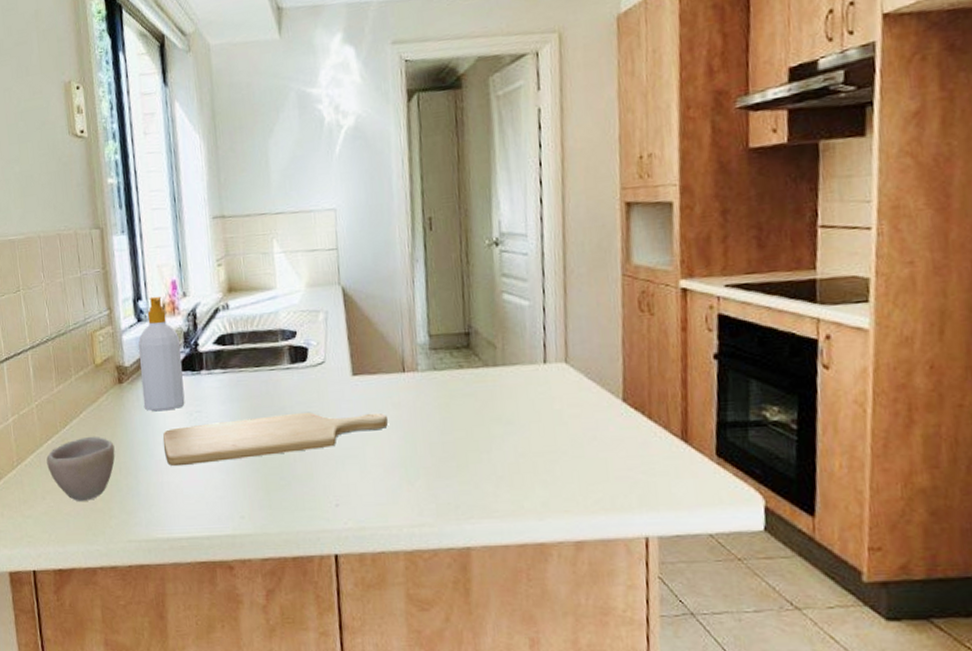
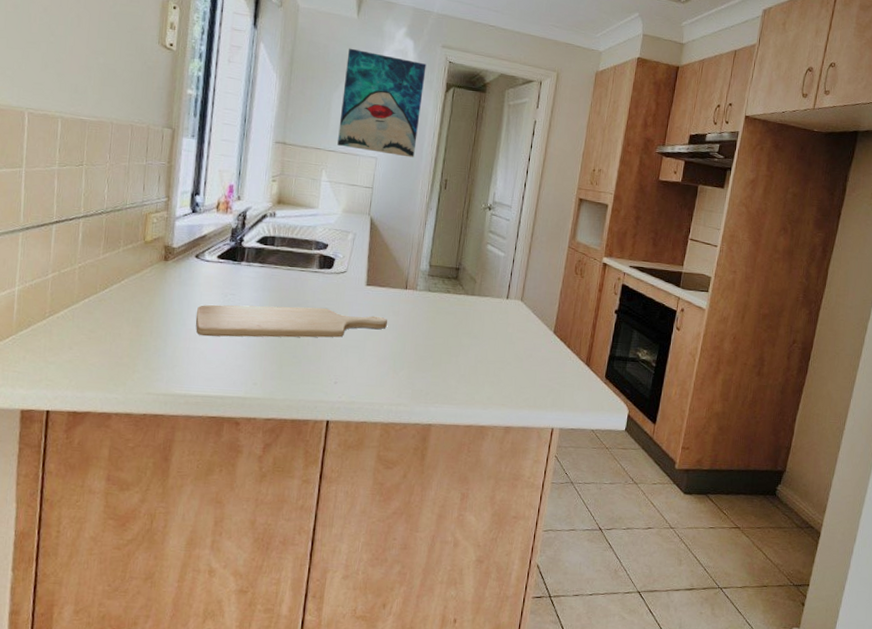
cup: present [46,436,115,501] -> none [80,300,150,355]
soap bottle: present [138,296,185,412] -> none [184,194,228,290]
wall art: none [276,71,383,205] -> present [337,48,426,158]

